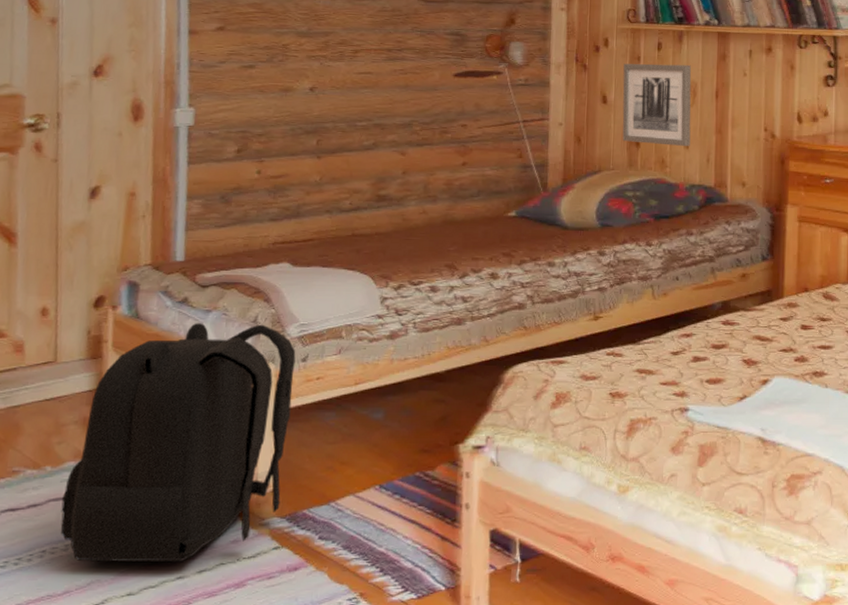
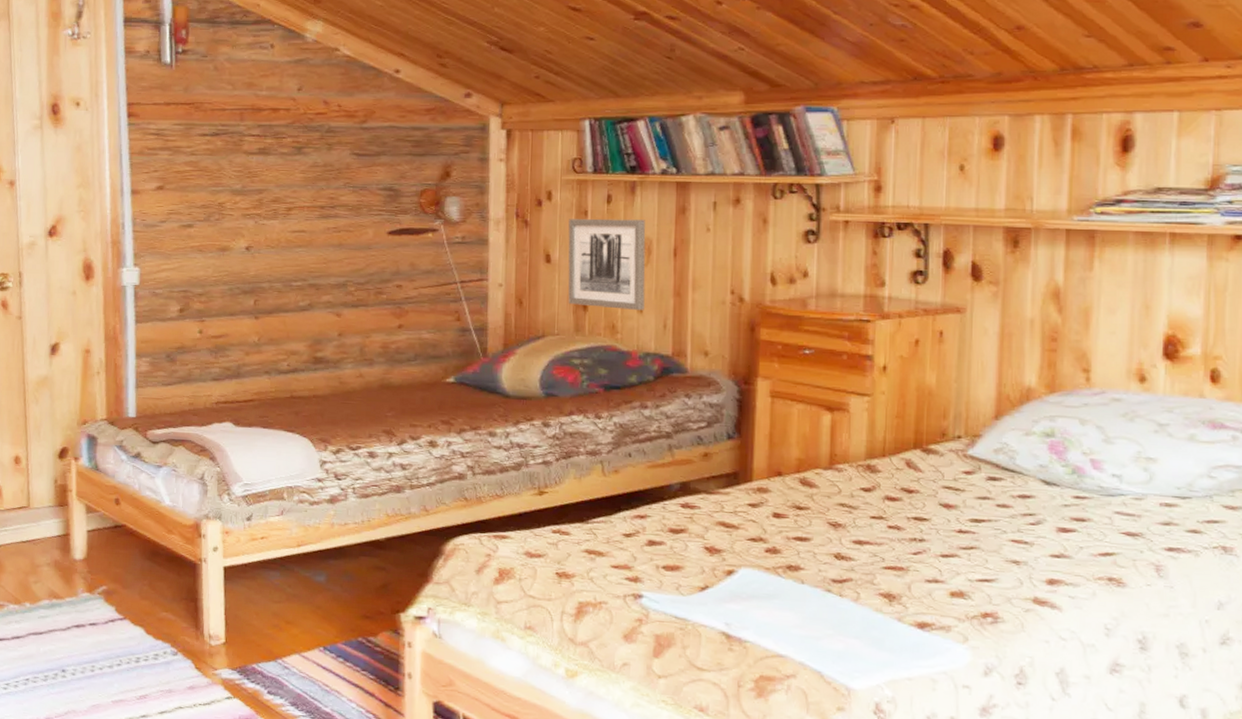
backpack: present [60,323,296,563] -> none [40,478,241,702]

